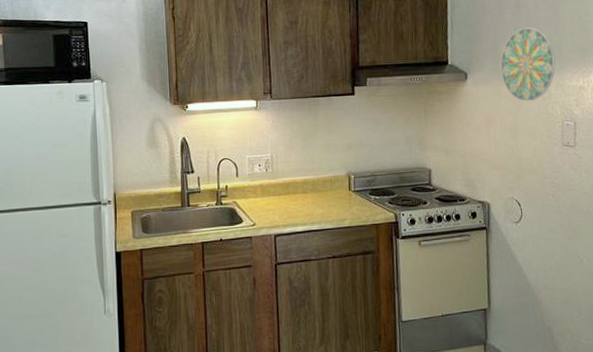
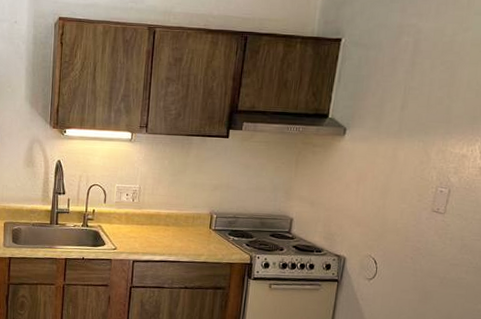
decorative plate: present [500,27,556,102] -> none [381,88,443,164]

